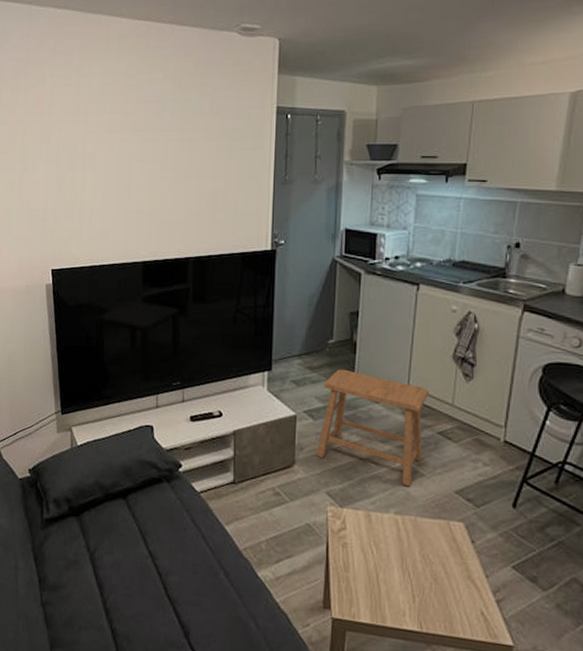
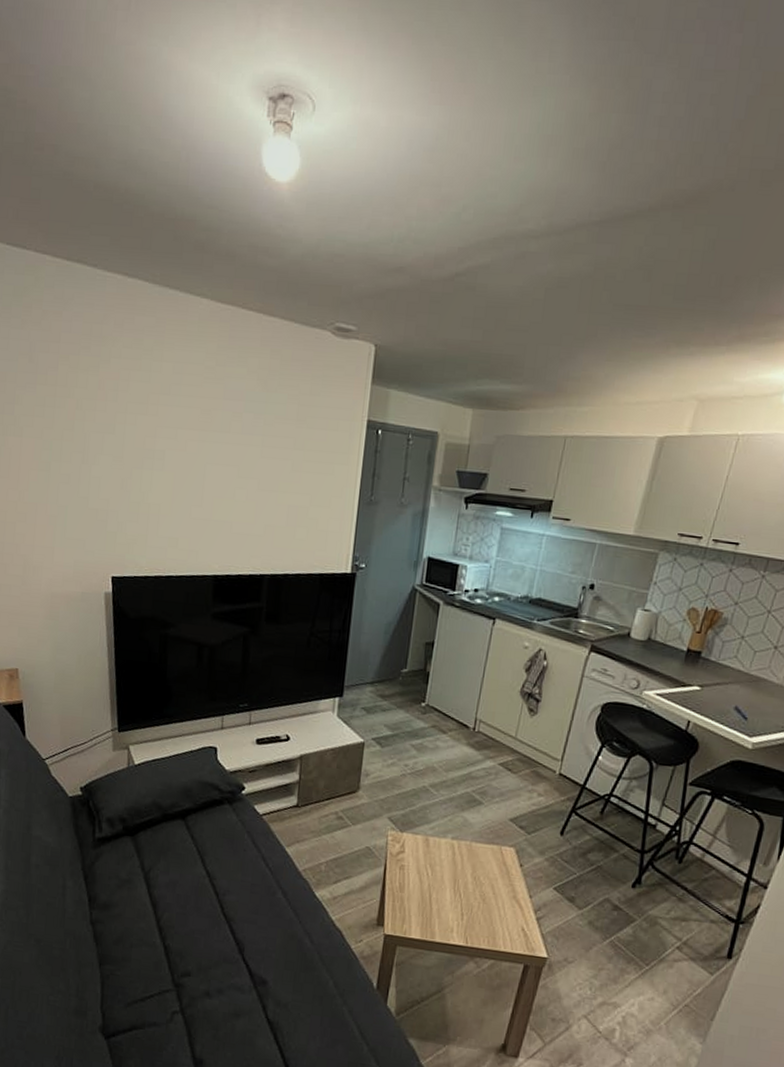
stool: present [317,369,430,487] -> none [382,698,495,814]

